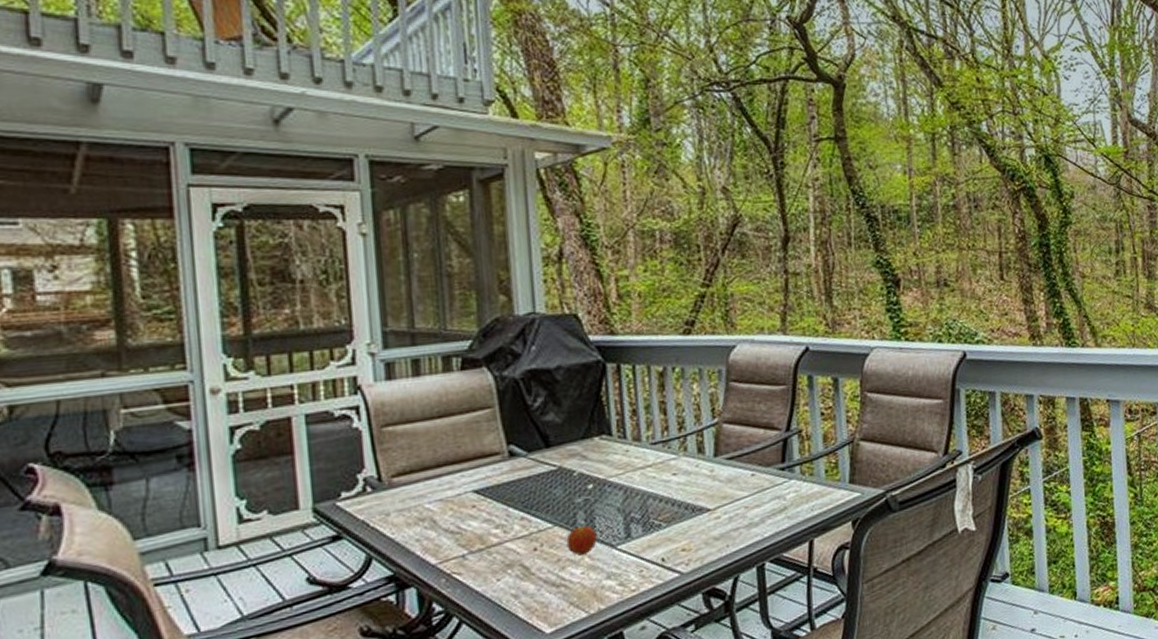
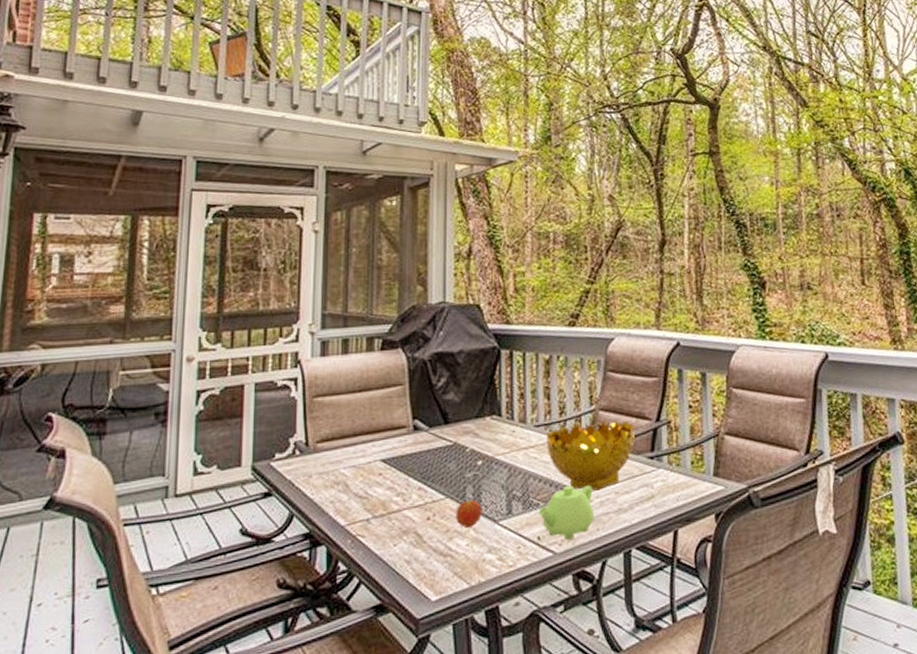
teapot: none [660,501,724,559] -> present [538,485,595,540]
decorative bowl: none [665,432,764,507] -> present [546,419,635,491]

